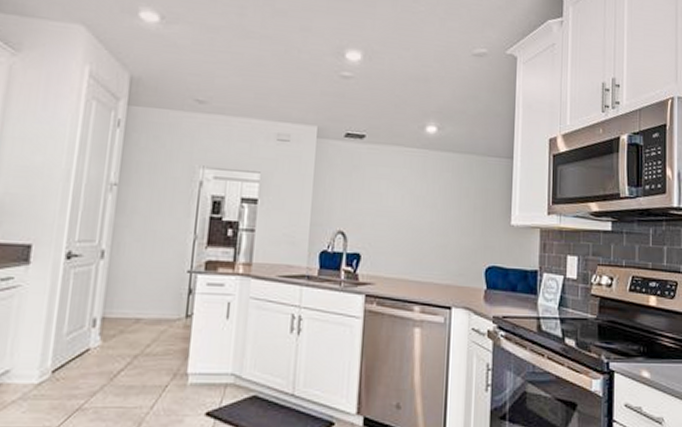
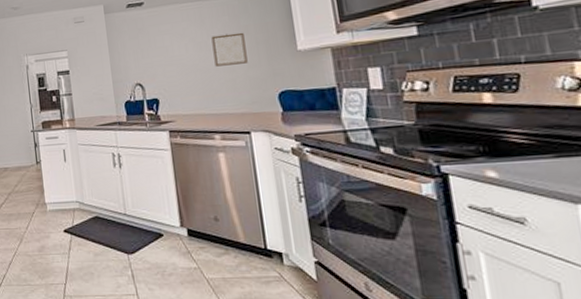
wall art: none [429,191,464,230] -> present [211,32,248,67]

